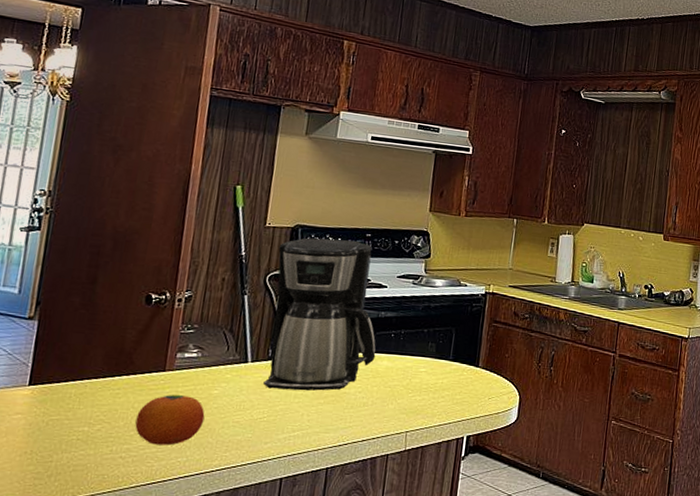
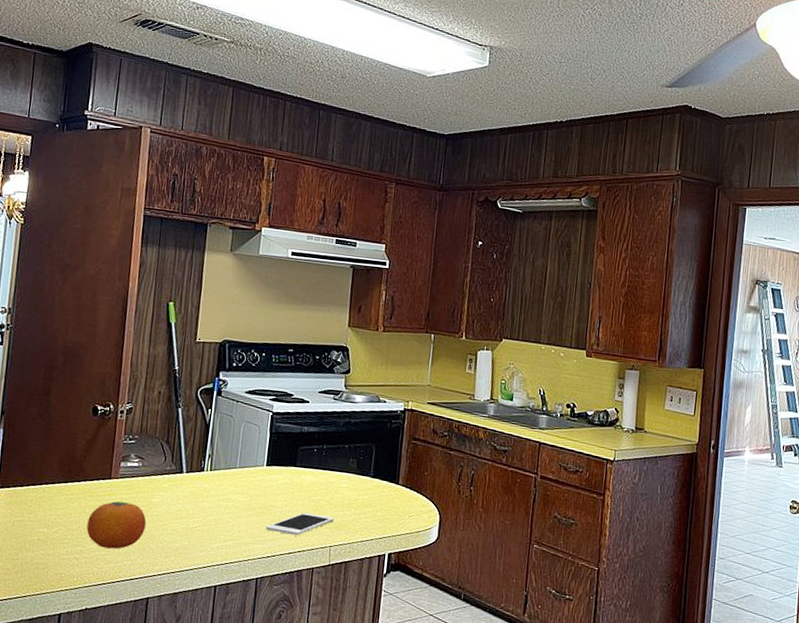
coffee maker: present [263,237,376,391] -> none [197,352,300,503]
cell phone: none [338,399,411,423] -> present [266,513,334,536]

